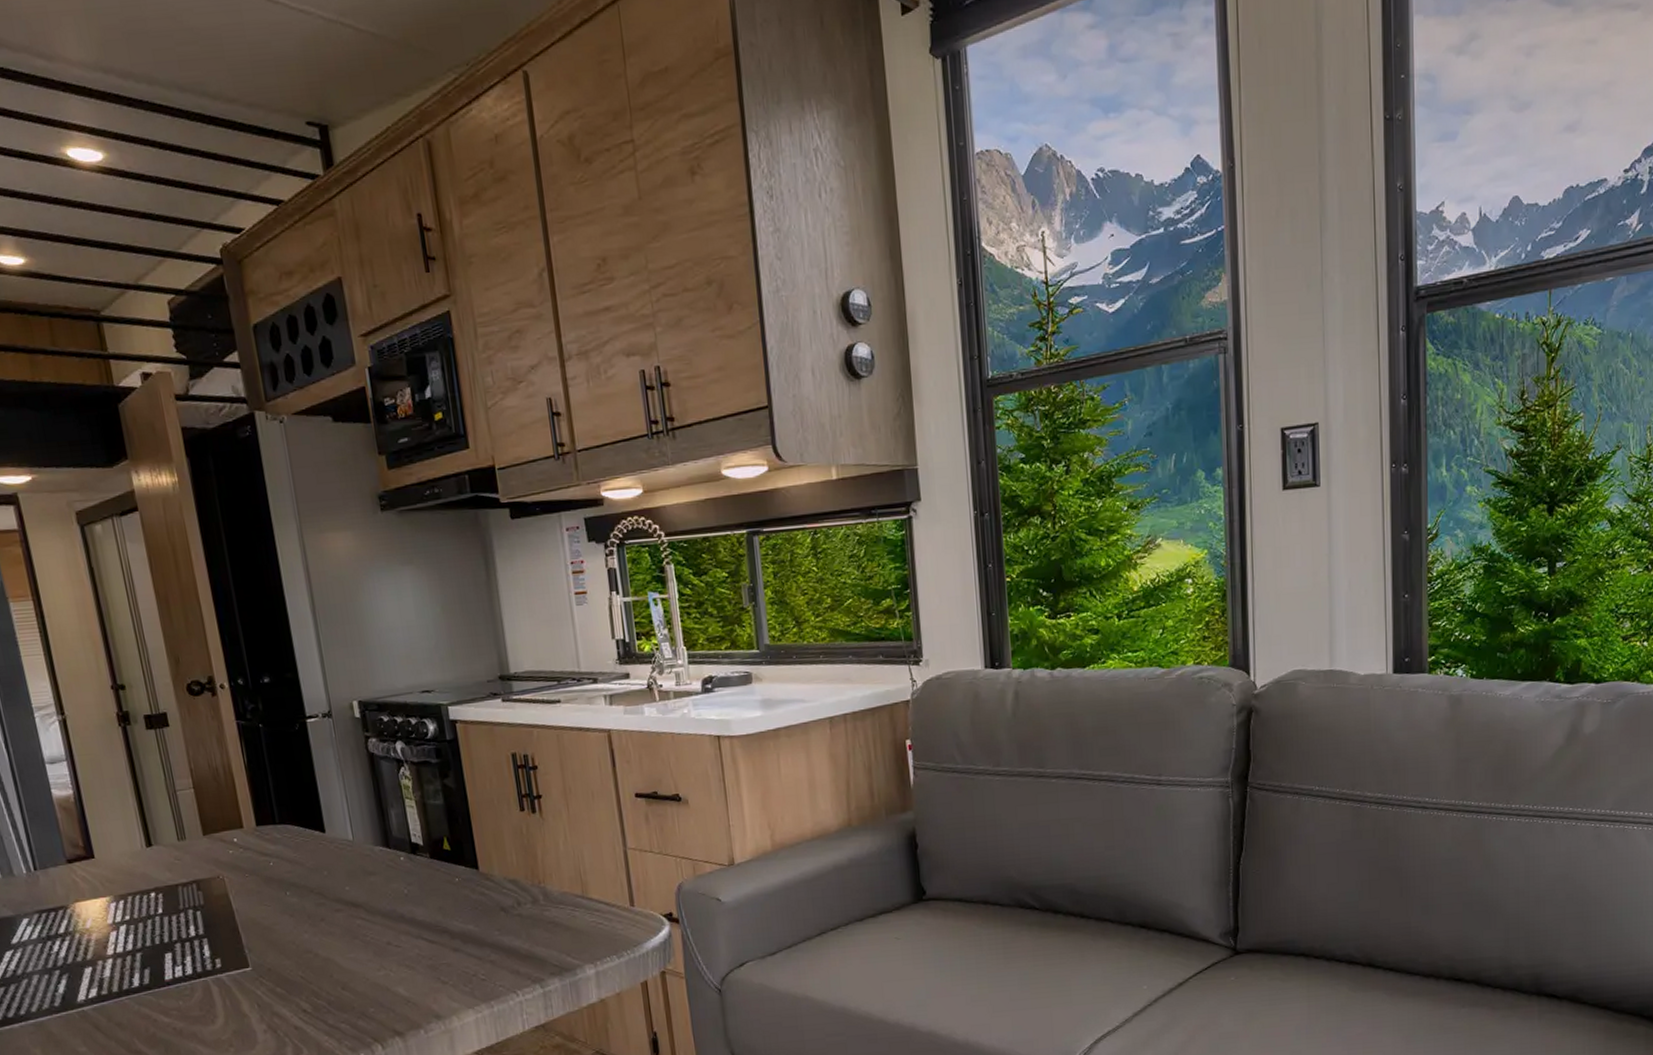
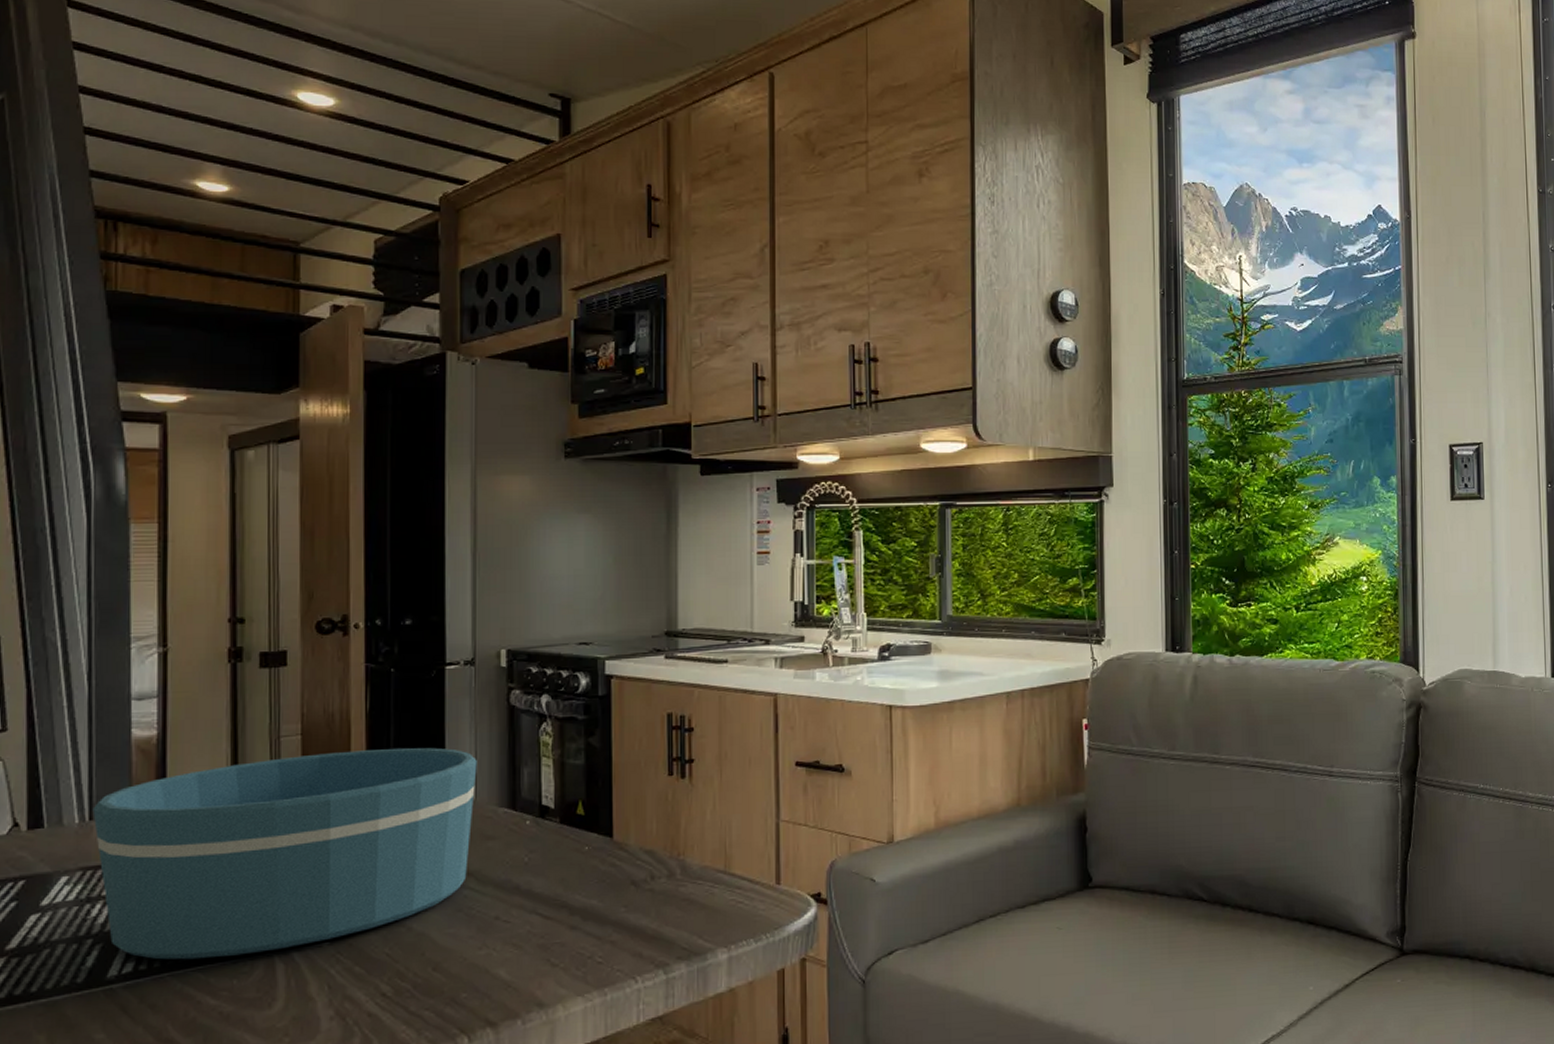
bowl: none [35,794,357,986] -> present [92,748,477,960]

